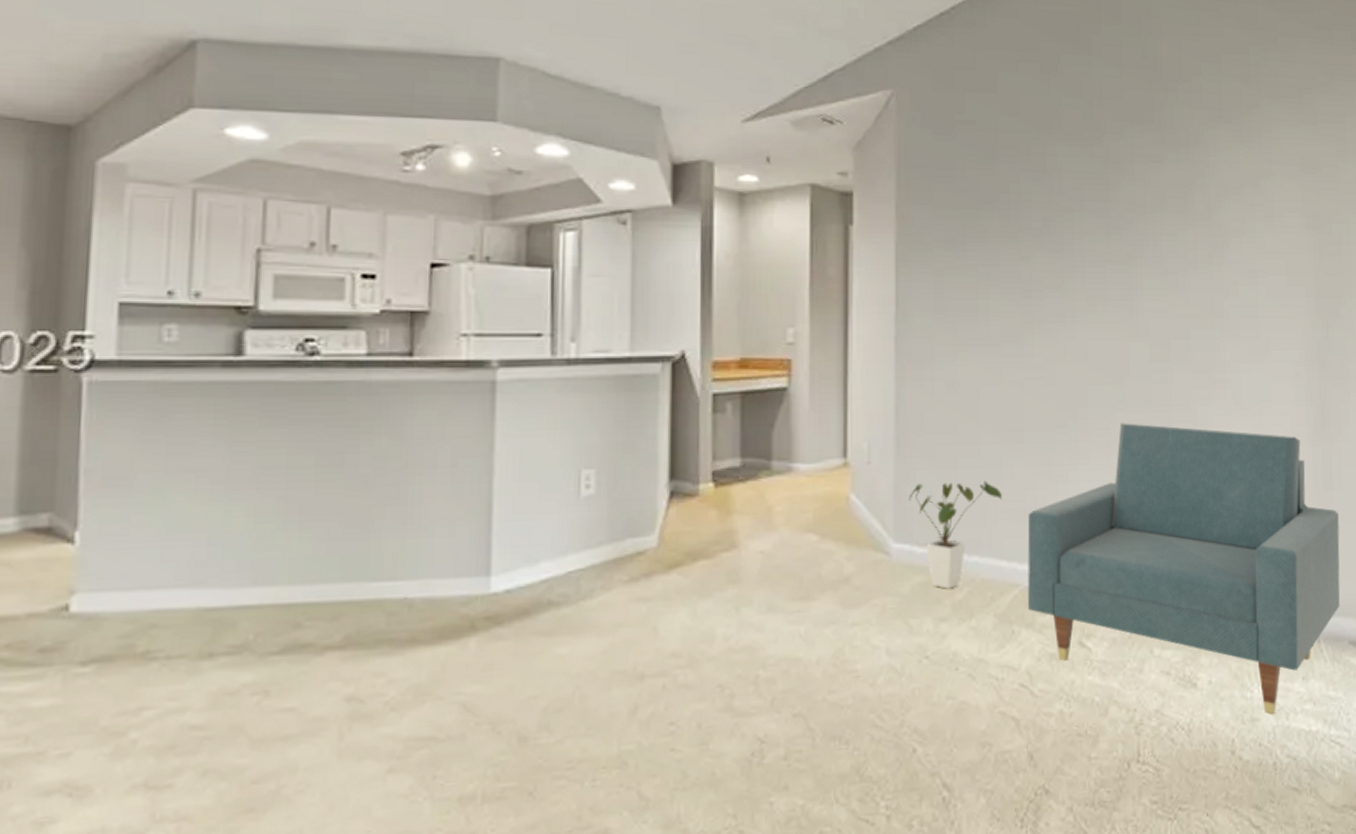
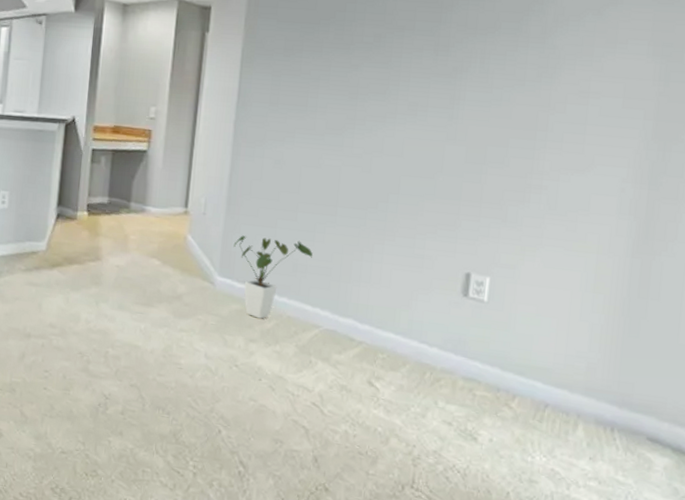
armchair: present [1027,423,1340,714] -> none [325,211,652,481]

